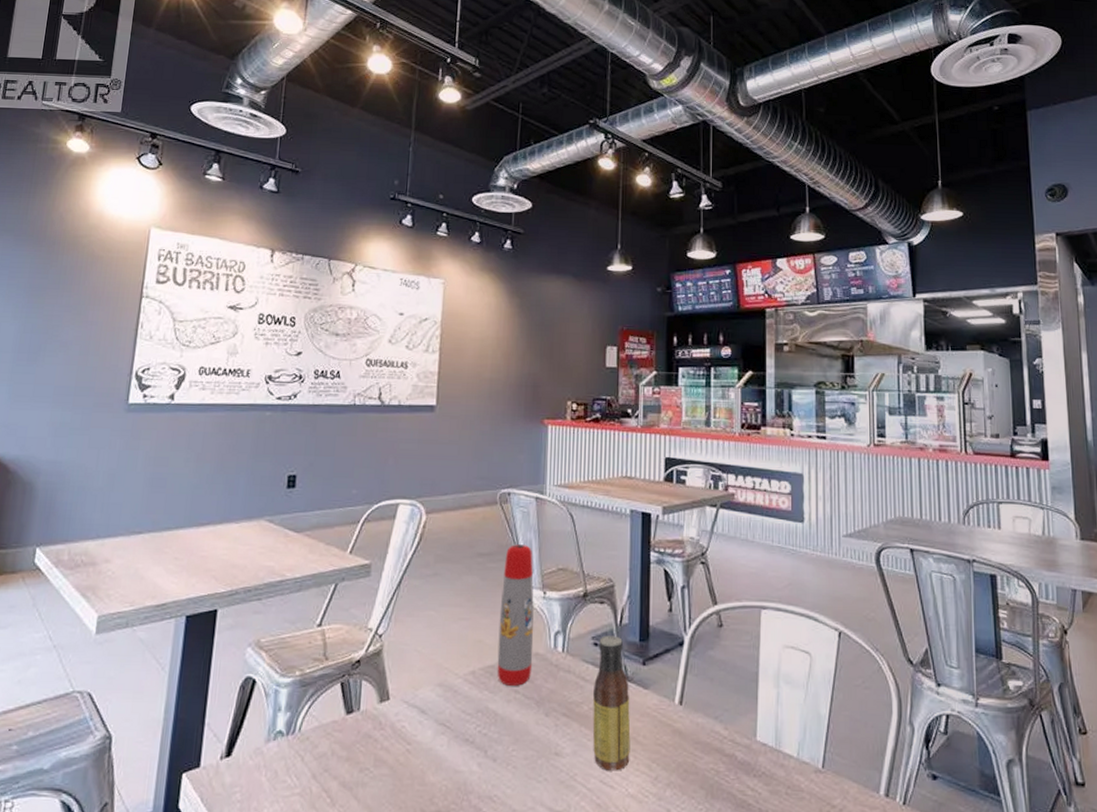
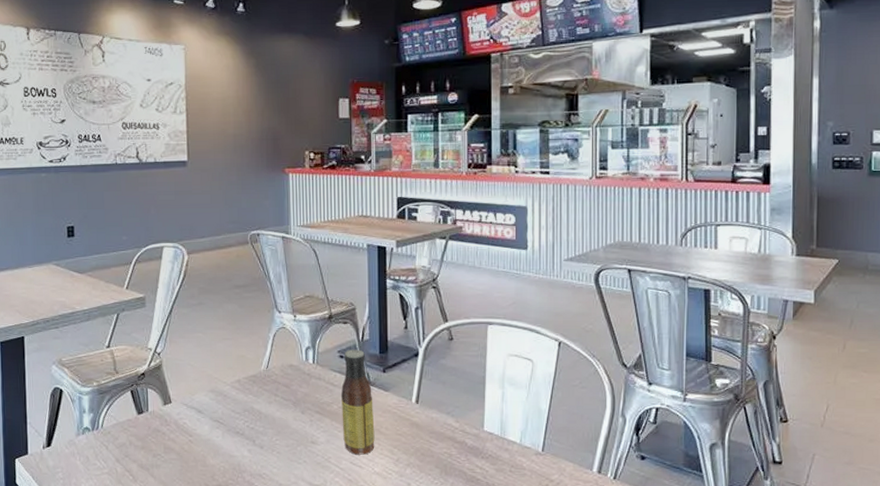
water bottle: present [497,544,534,686] -> none [257,277,288,391]

